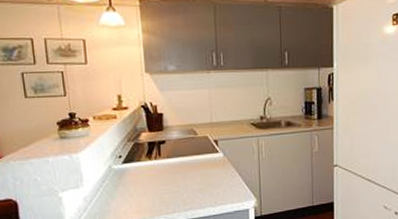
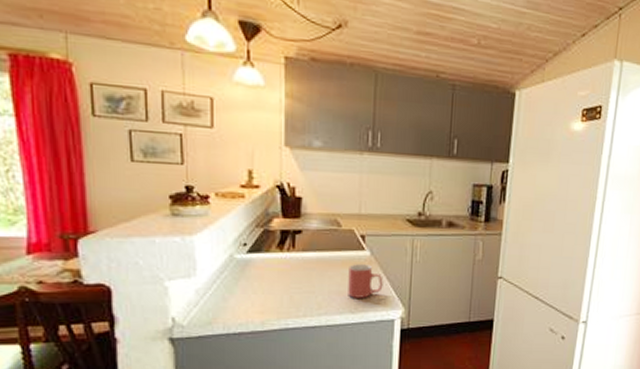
mug: none [206,164,237,194] -> present [348,264,383,298]

